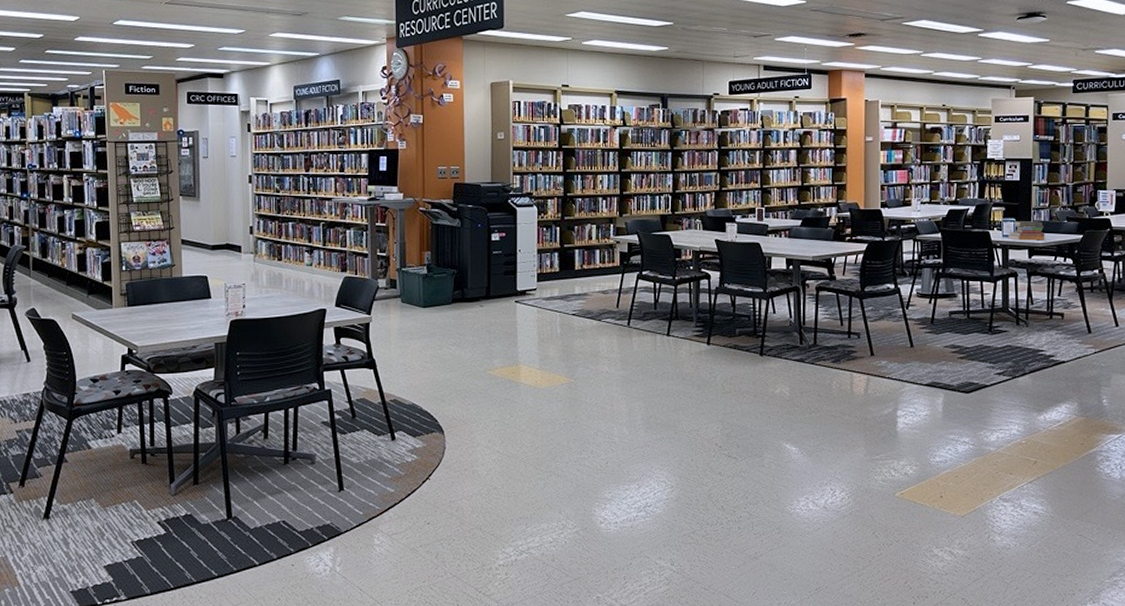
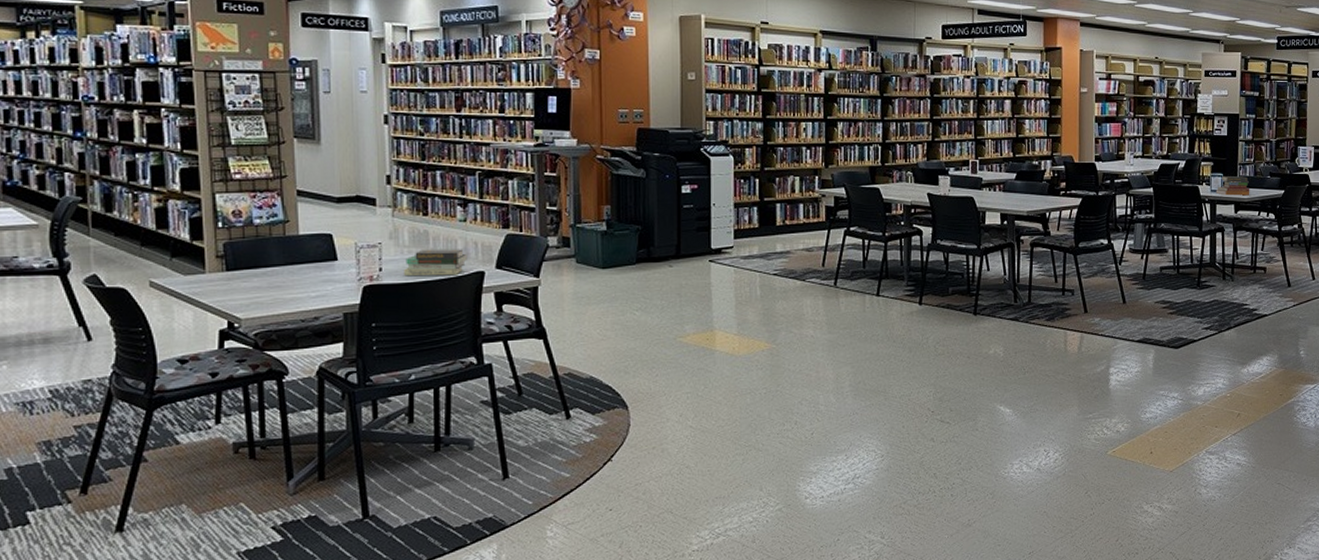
books: none [262,289,312,313] -> present [404,249,467,276]

